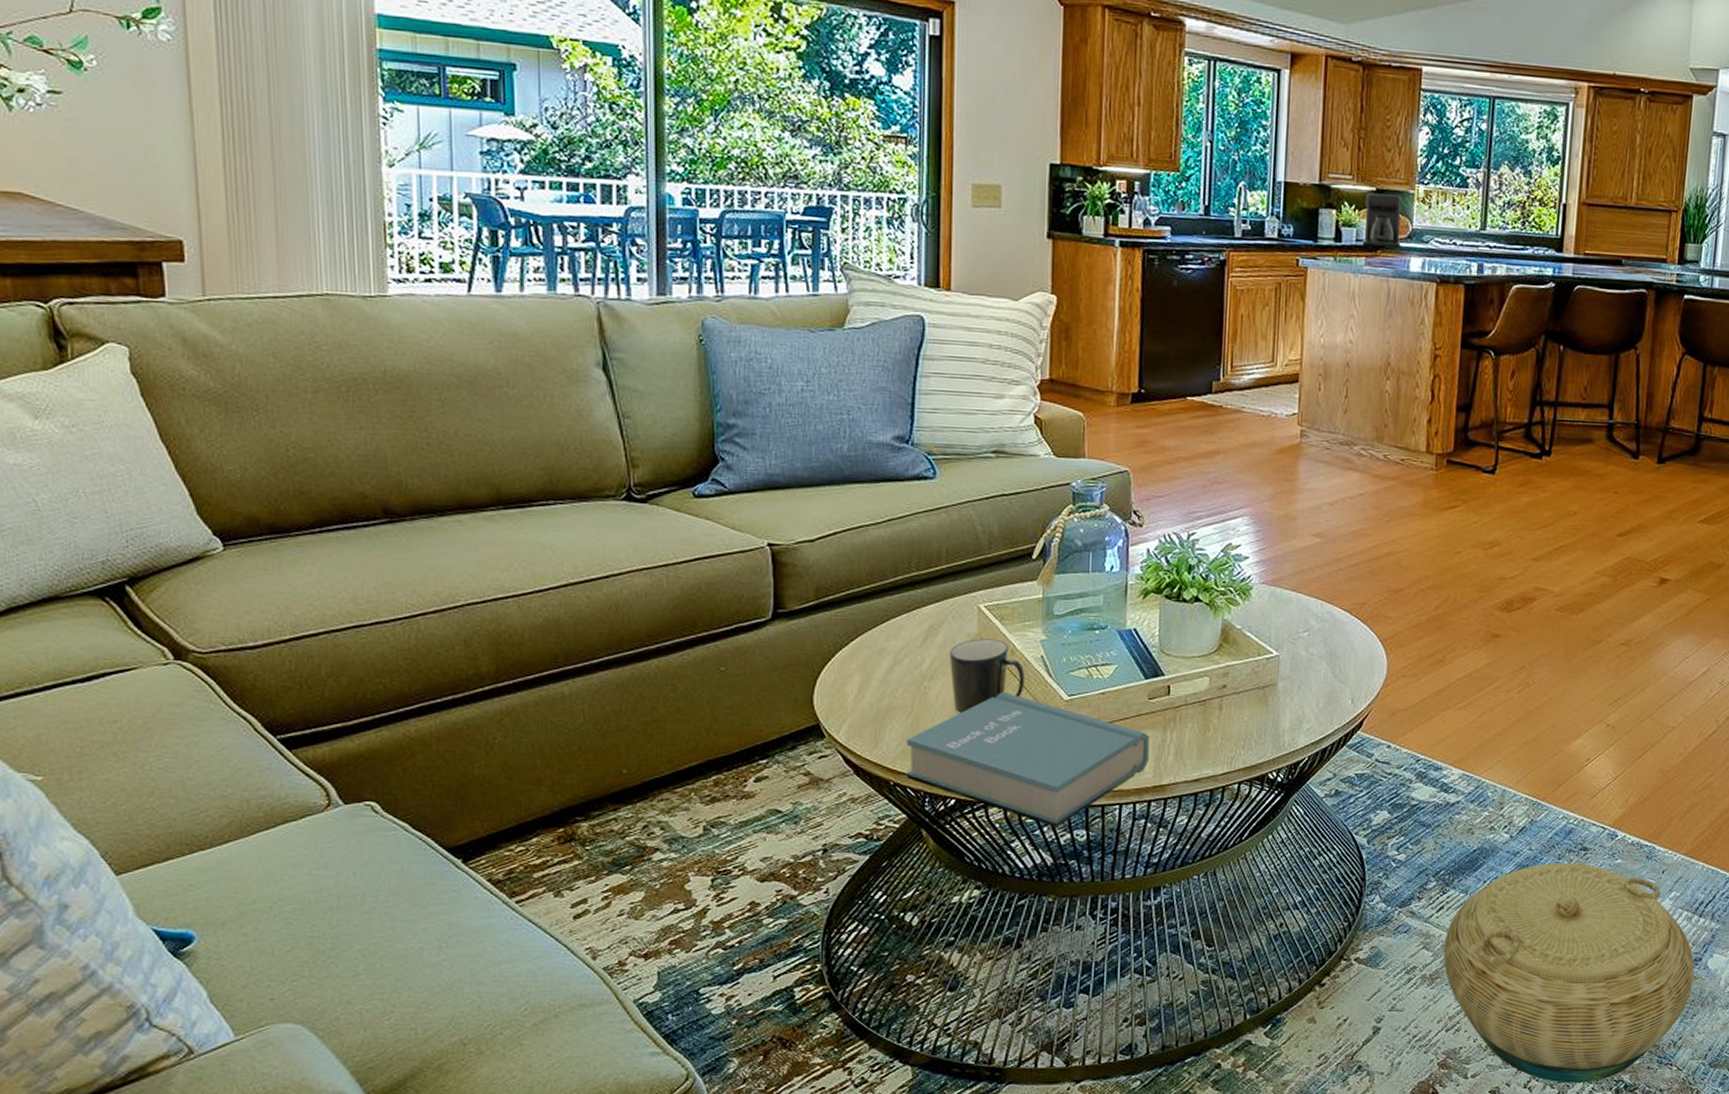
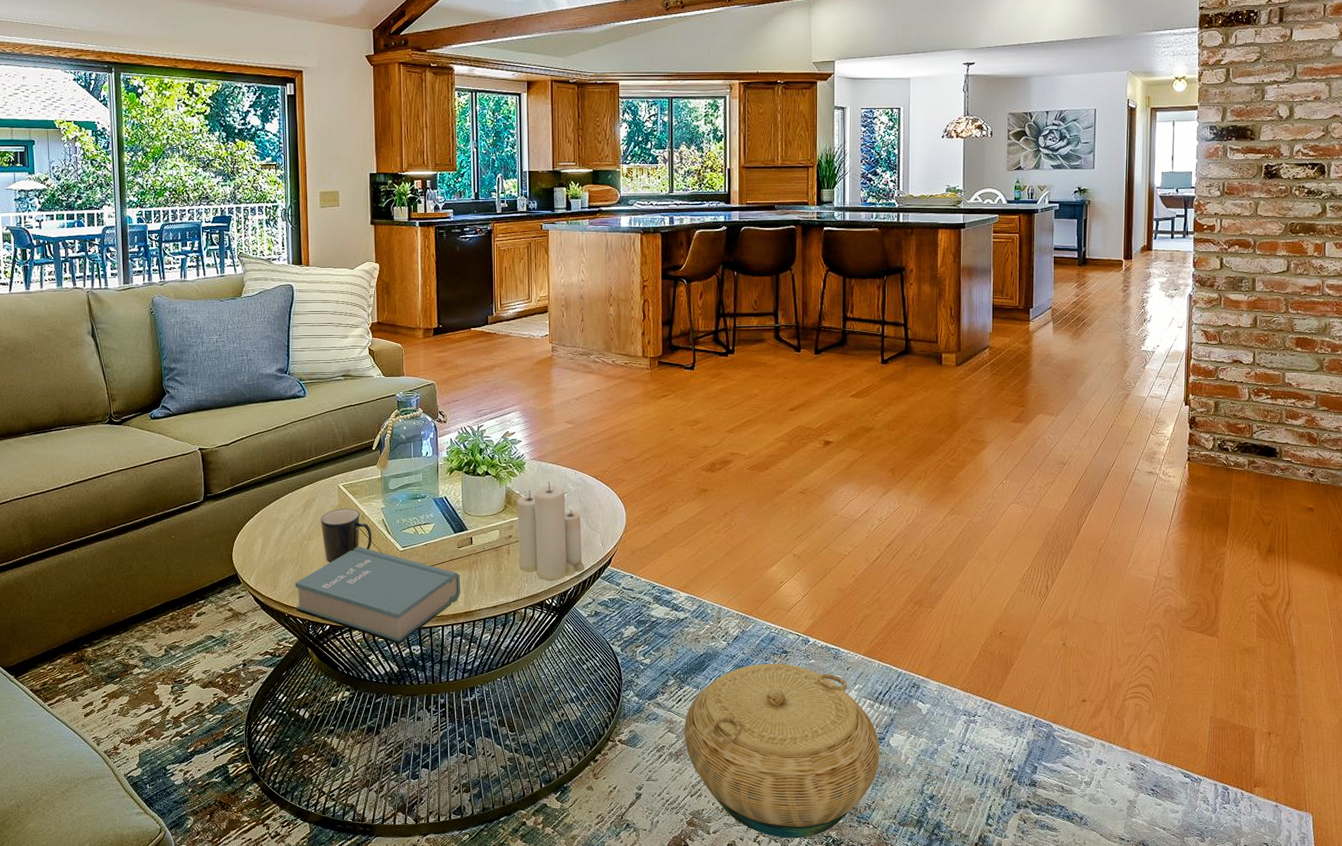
candle: none [1234,614,1325,748] -> present [517,482,585,581]
coffee maker: present [1362,193,1403,249] -> none [585,173,613,212]

